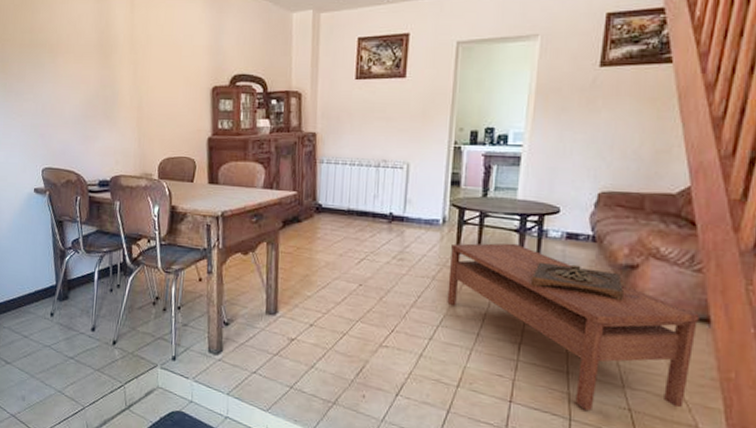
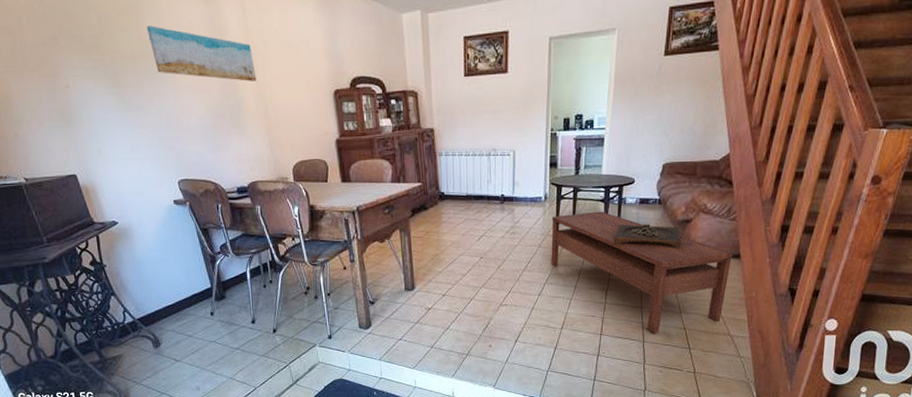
wall art: none [38,18,136,74] -> present [146,26,257,81]

